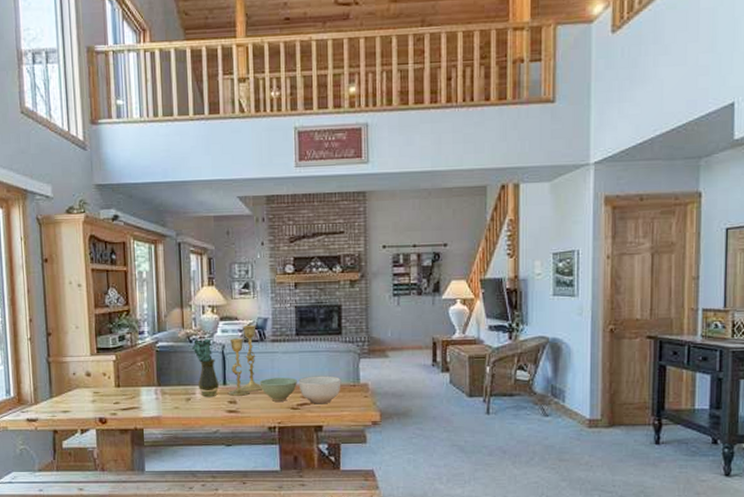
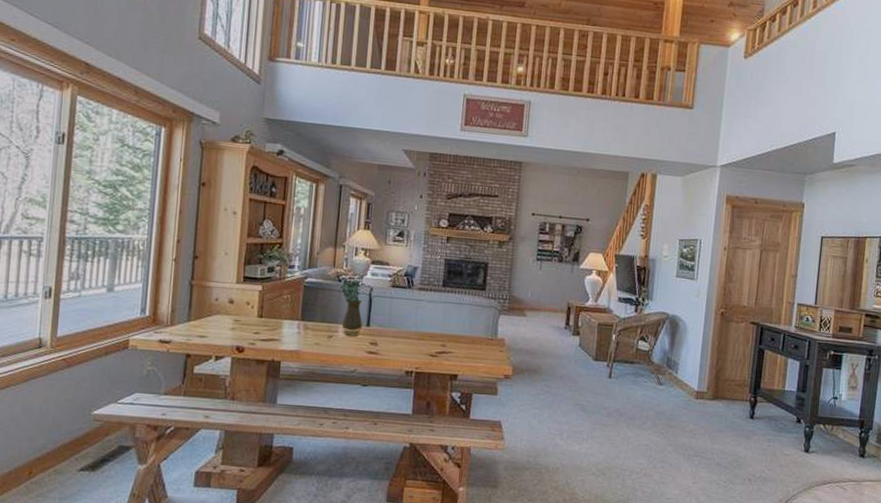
candlestick: present [227,325,262,396] -> none [370,271,406,339]
bowl: present [259,377,298,401] -> none [402,324,440,348]
bowl: present [298,375,341,404] -> none [439,326,481,354]

